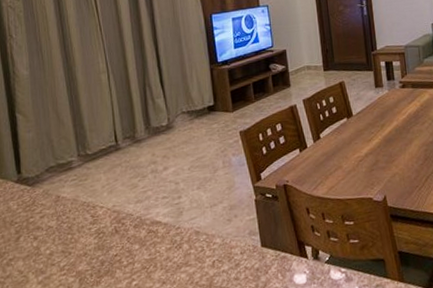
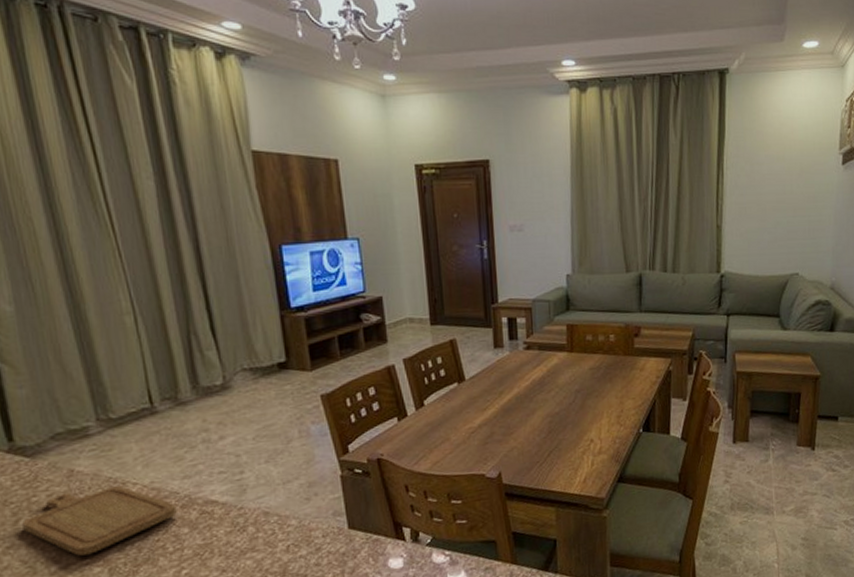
chopping board: none [22,209,131,268] -> present [22,486,177,556]

